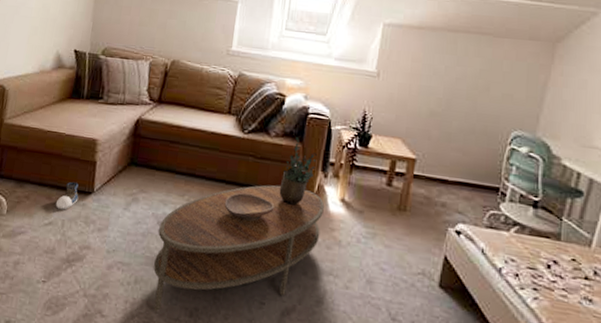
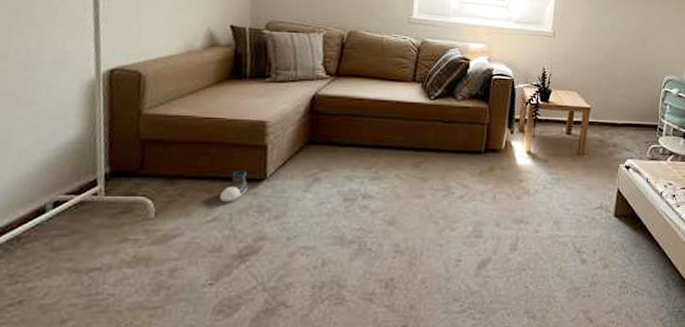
coffee table: present [153,185,324,312] -> none [343,146,512,291]
decorative bowl: present [224,192,275,222] -> none [414,157,465,185]
potted plant: present [279,137,317,206] -> none [469,98,503,163]

